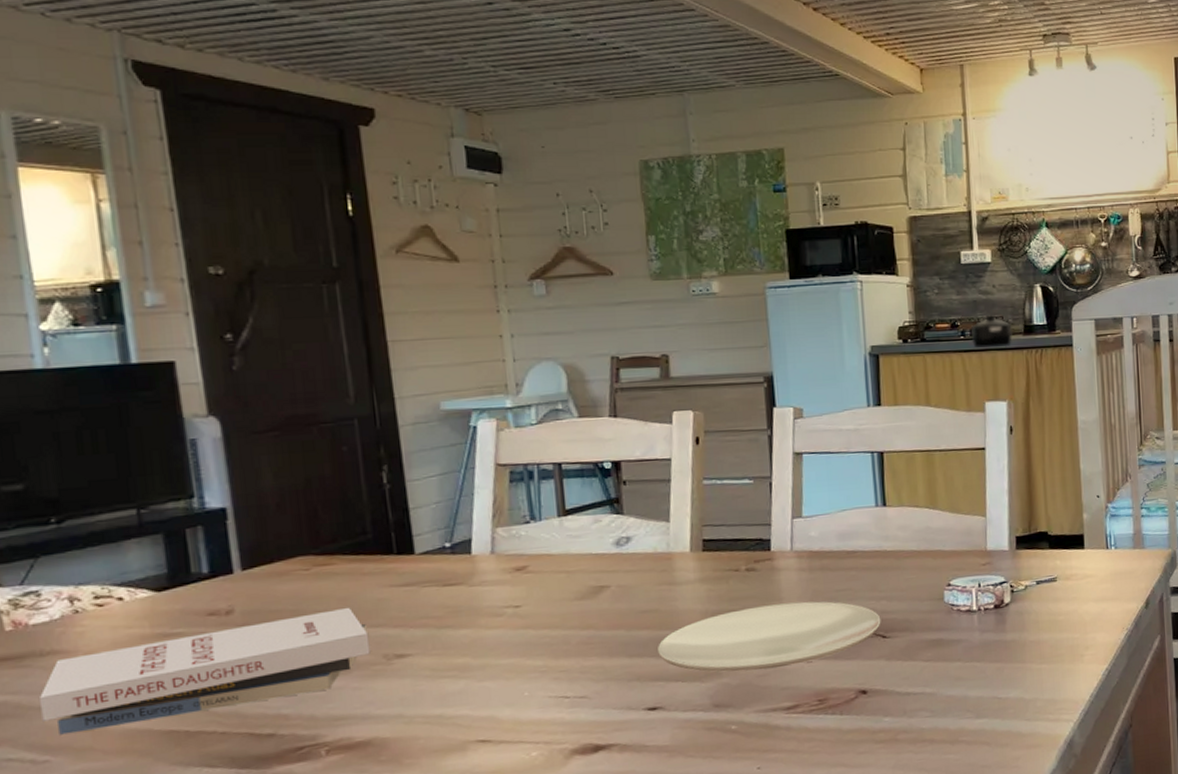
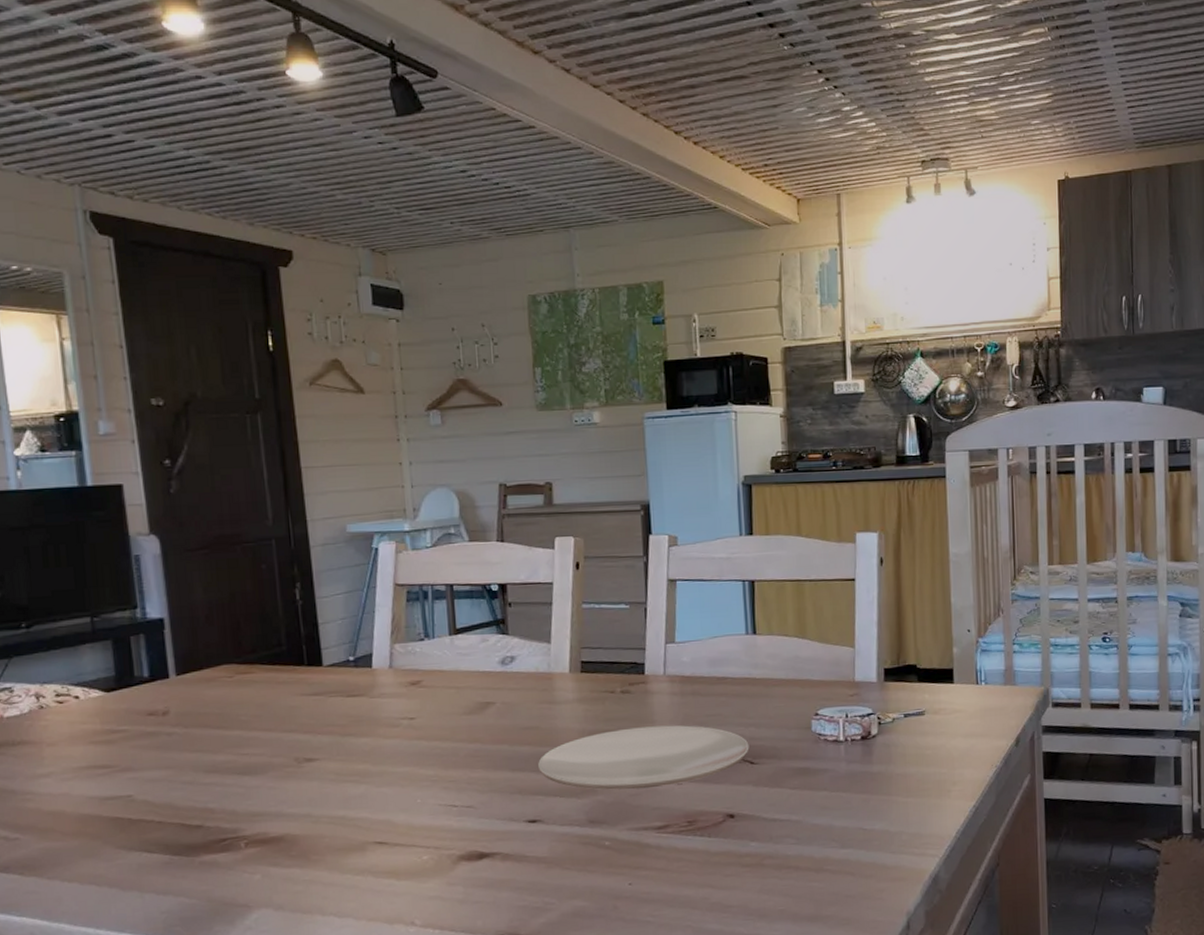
books: present [38,607,371,735] -> none [11,712,284,816]
saucepan: present [971,315,1012,348] -> none [843,446,885,478]

